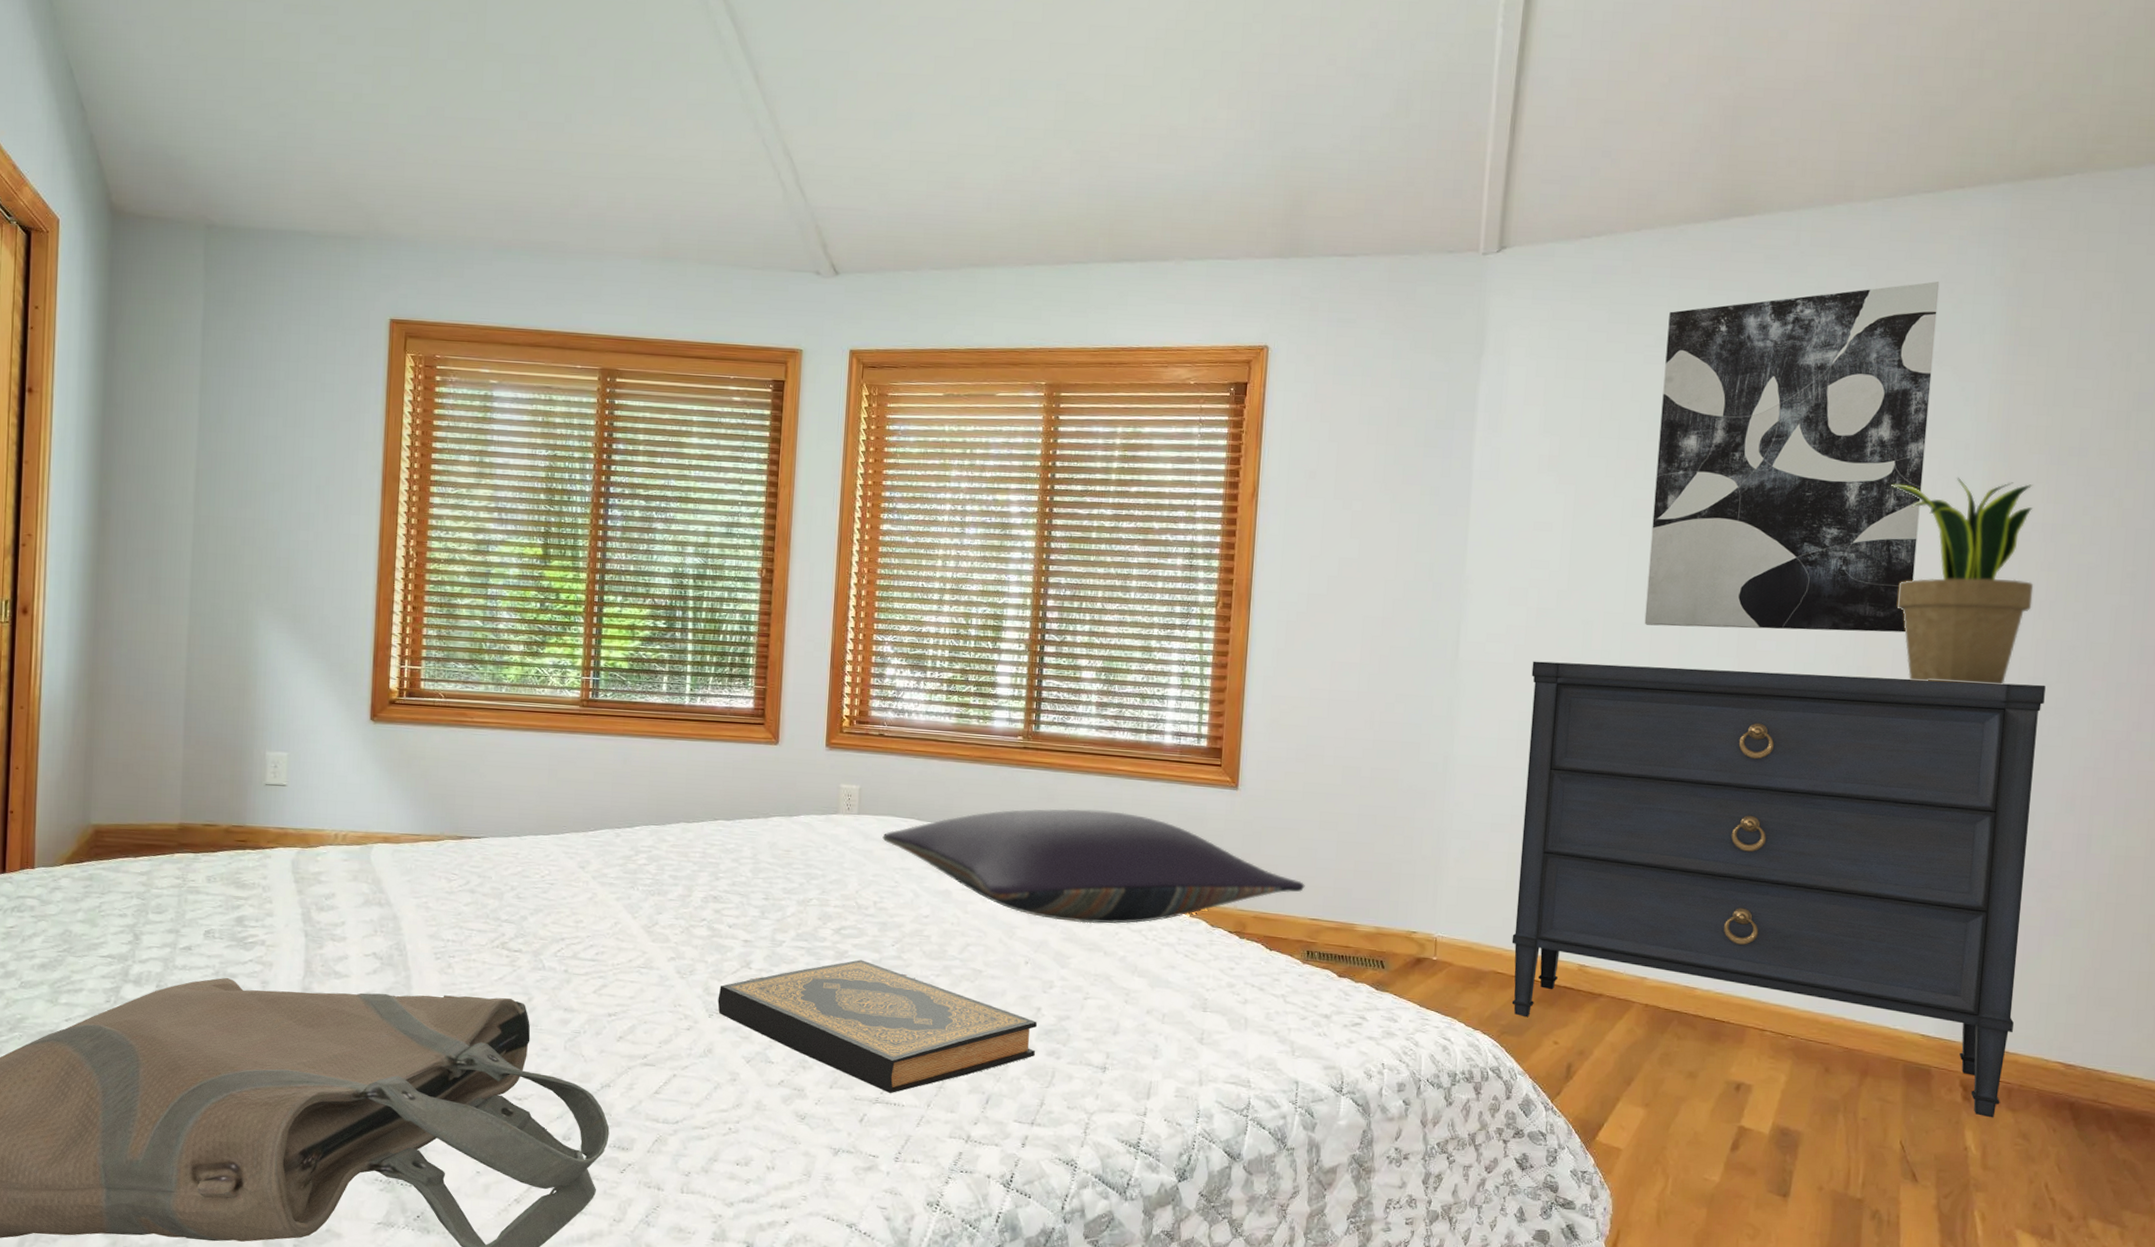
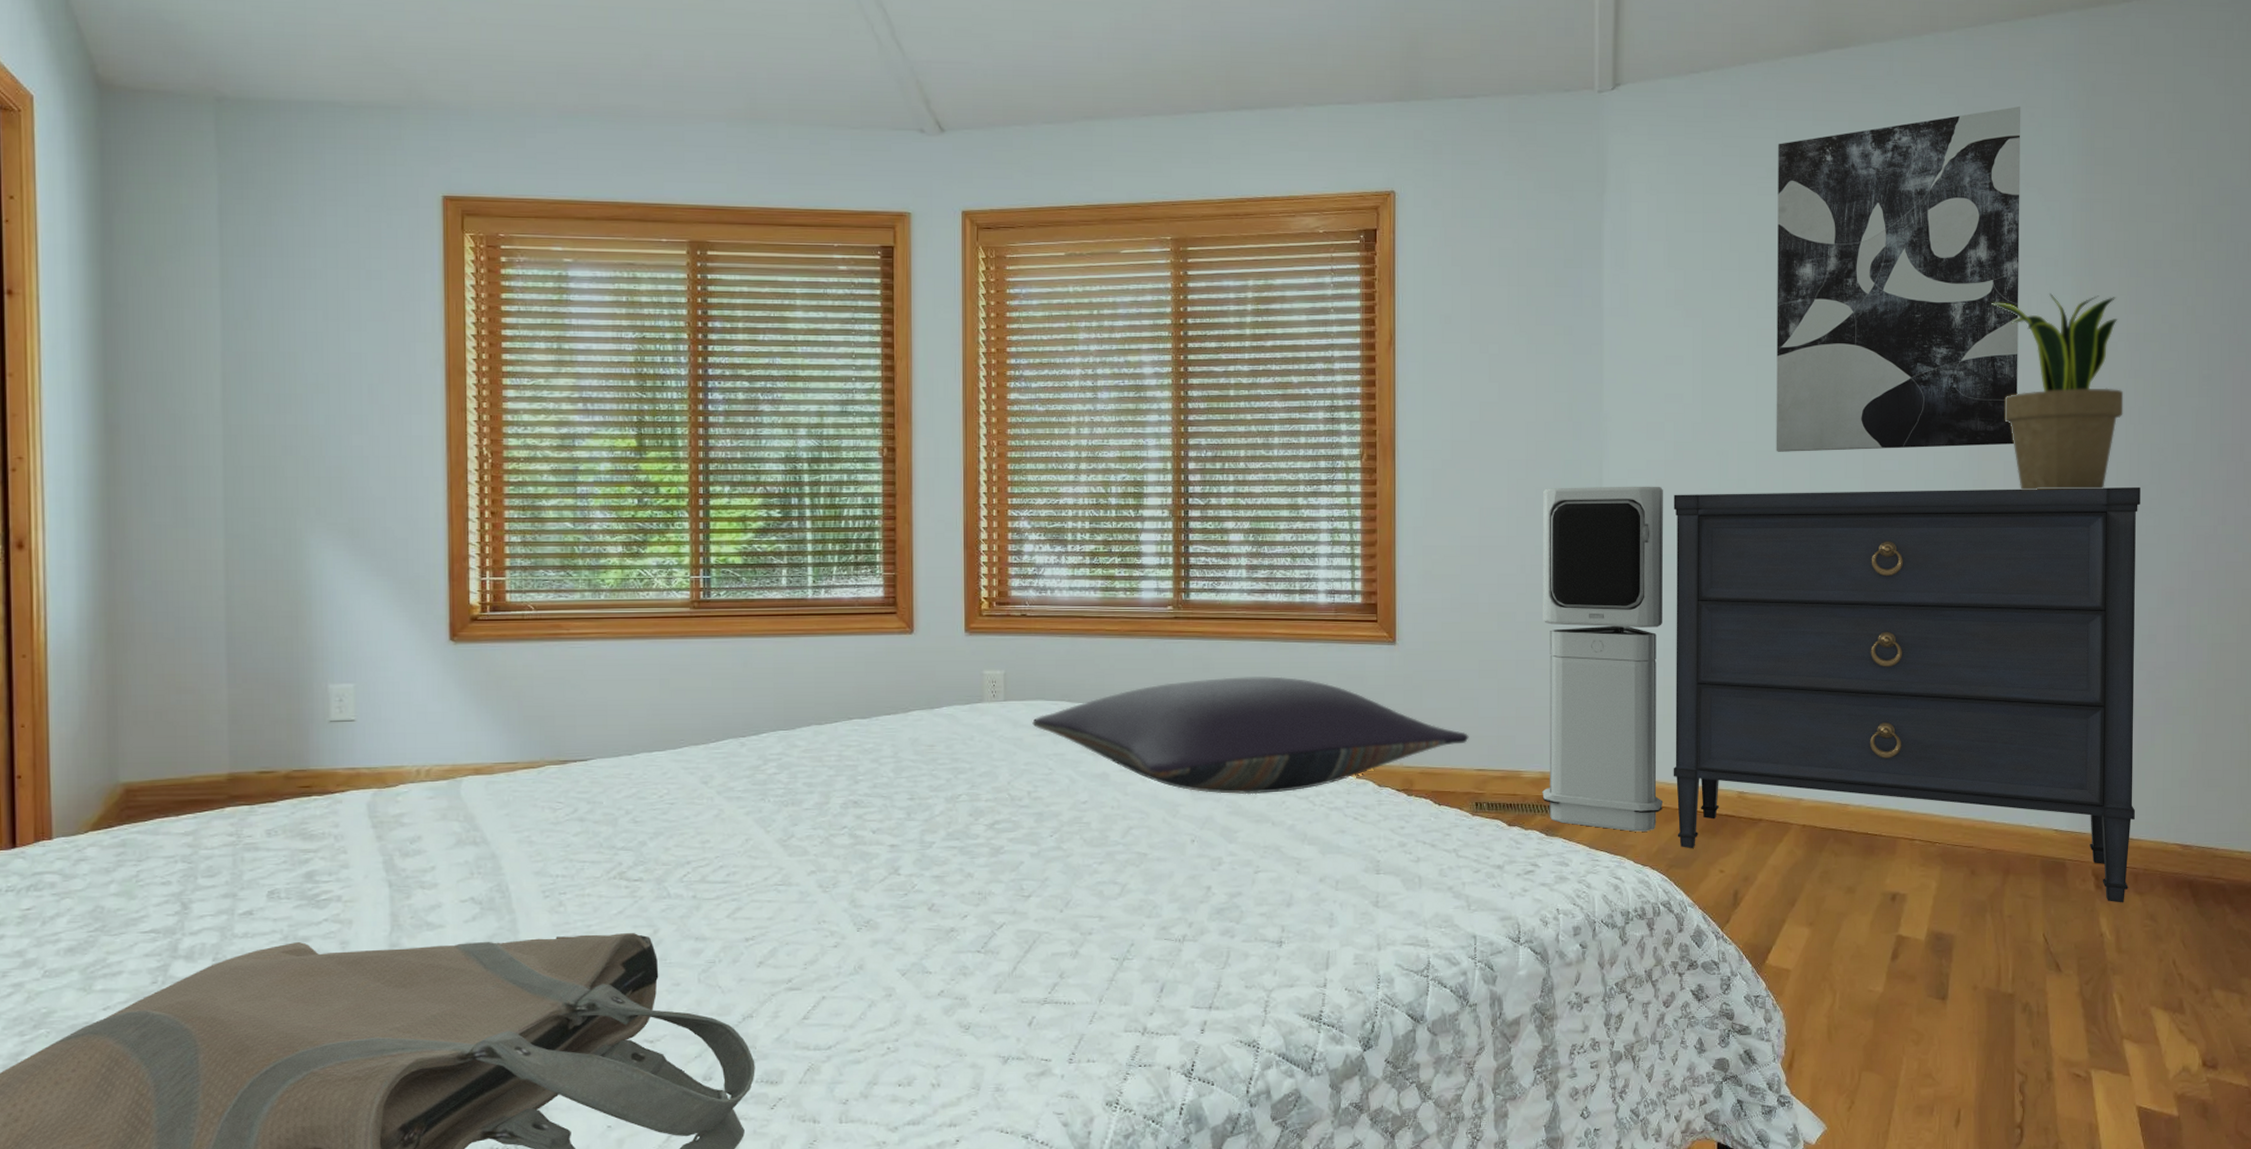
hardback book: present [717,959,1037,1094] -> none [866,854,1208,993]
air purifier: none [1375,646,1522,996] -> present [1542,486,1663,832]

